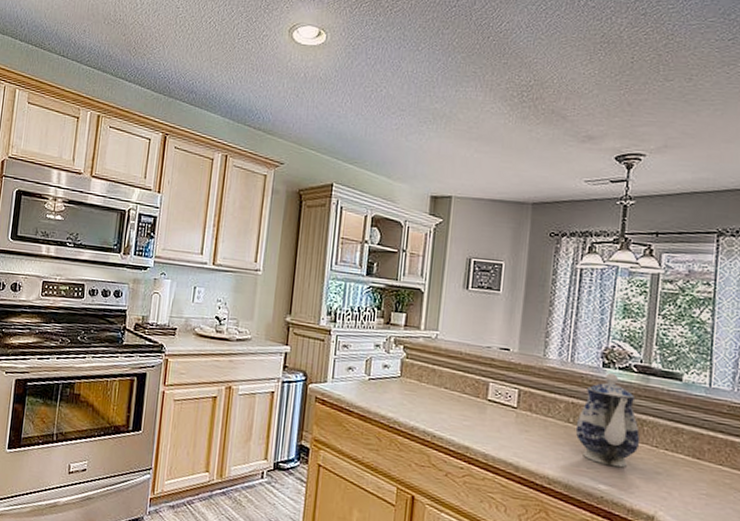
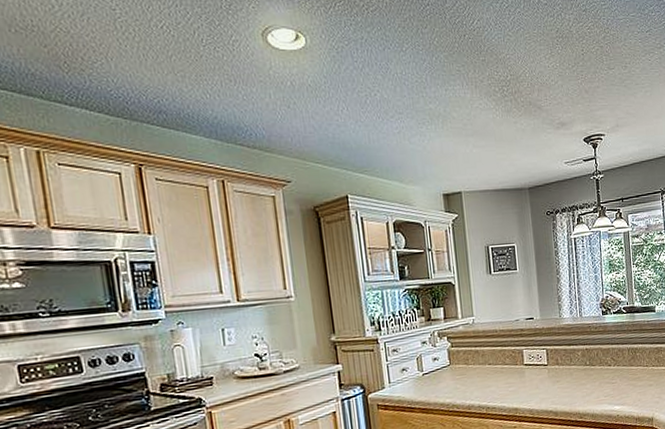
teapot: present [575,373,641,468] -> none [591,318,636,391]

